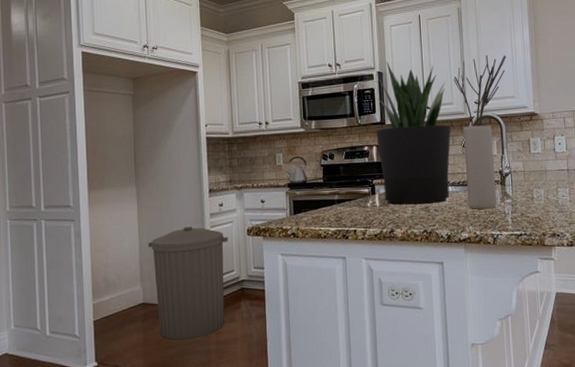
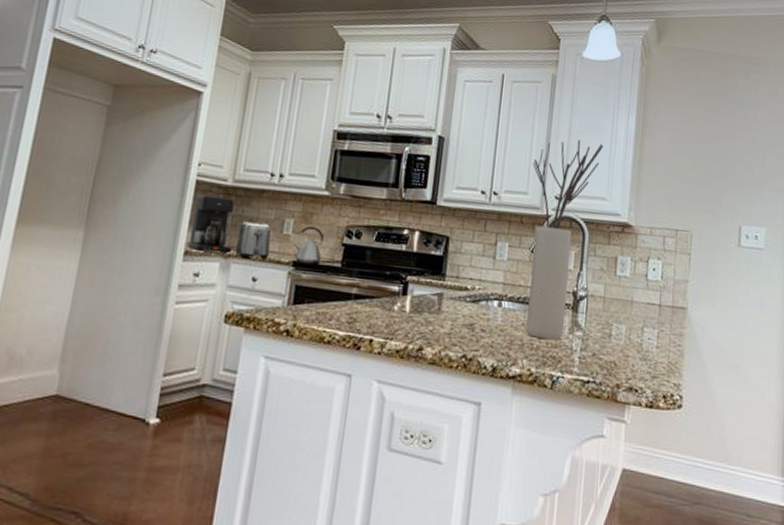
trash can: present [148,226,229,340] -> none [69,296,198,458]
coffee maker: none [209,146,242,189] -> present [187,195,235,254]
toaster: none [244,160,270,188] -> present [235,221,272,259]
planter: present [375,62,451,205] -> none [418,125,525,321]

